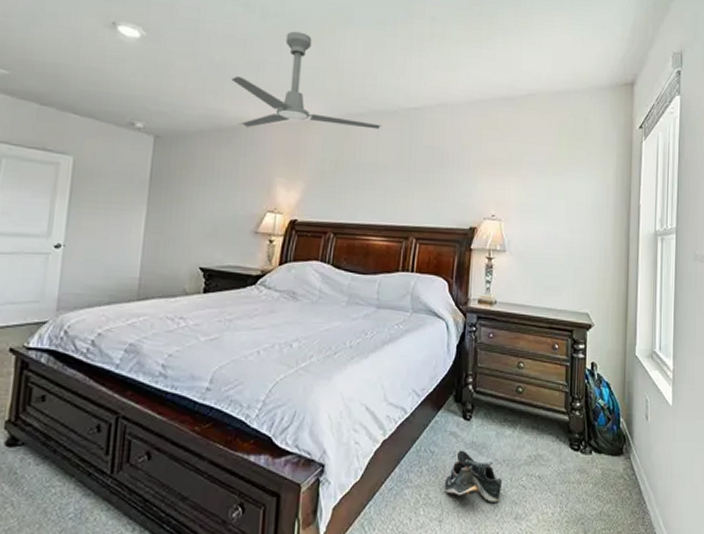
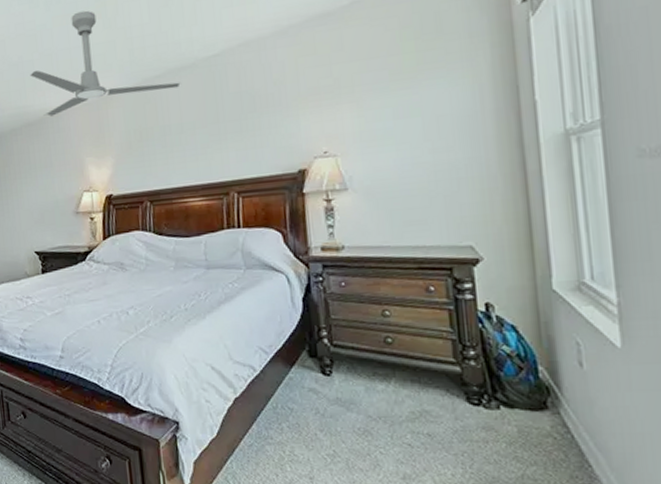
shoe: present [444,450,503,502] -> none [310,406,382,461]

